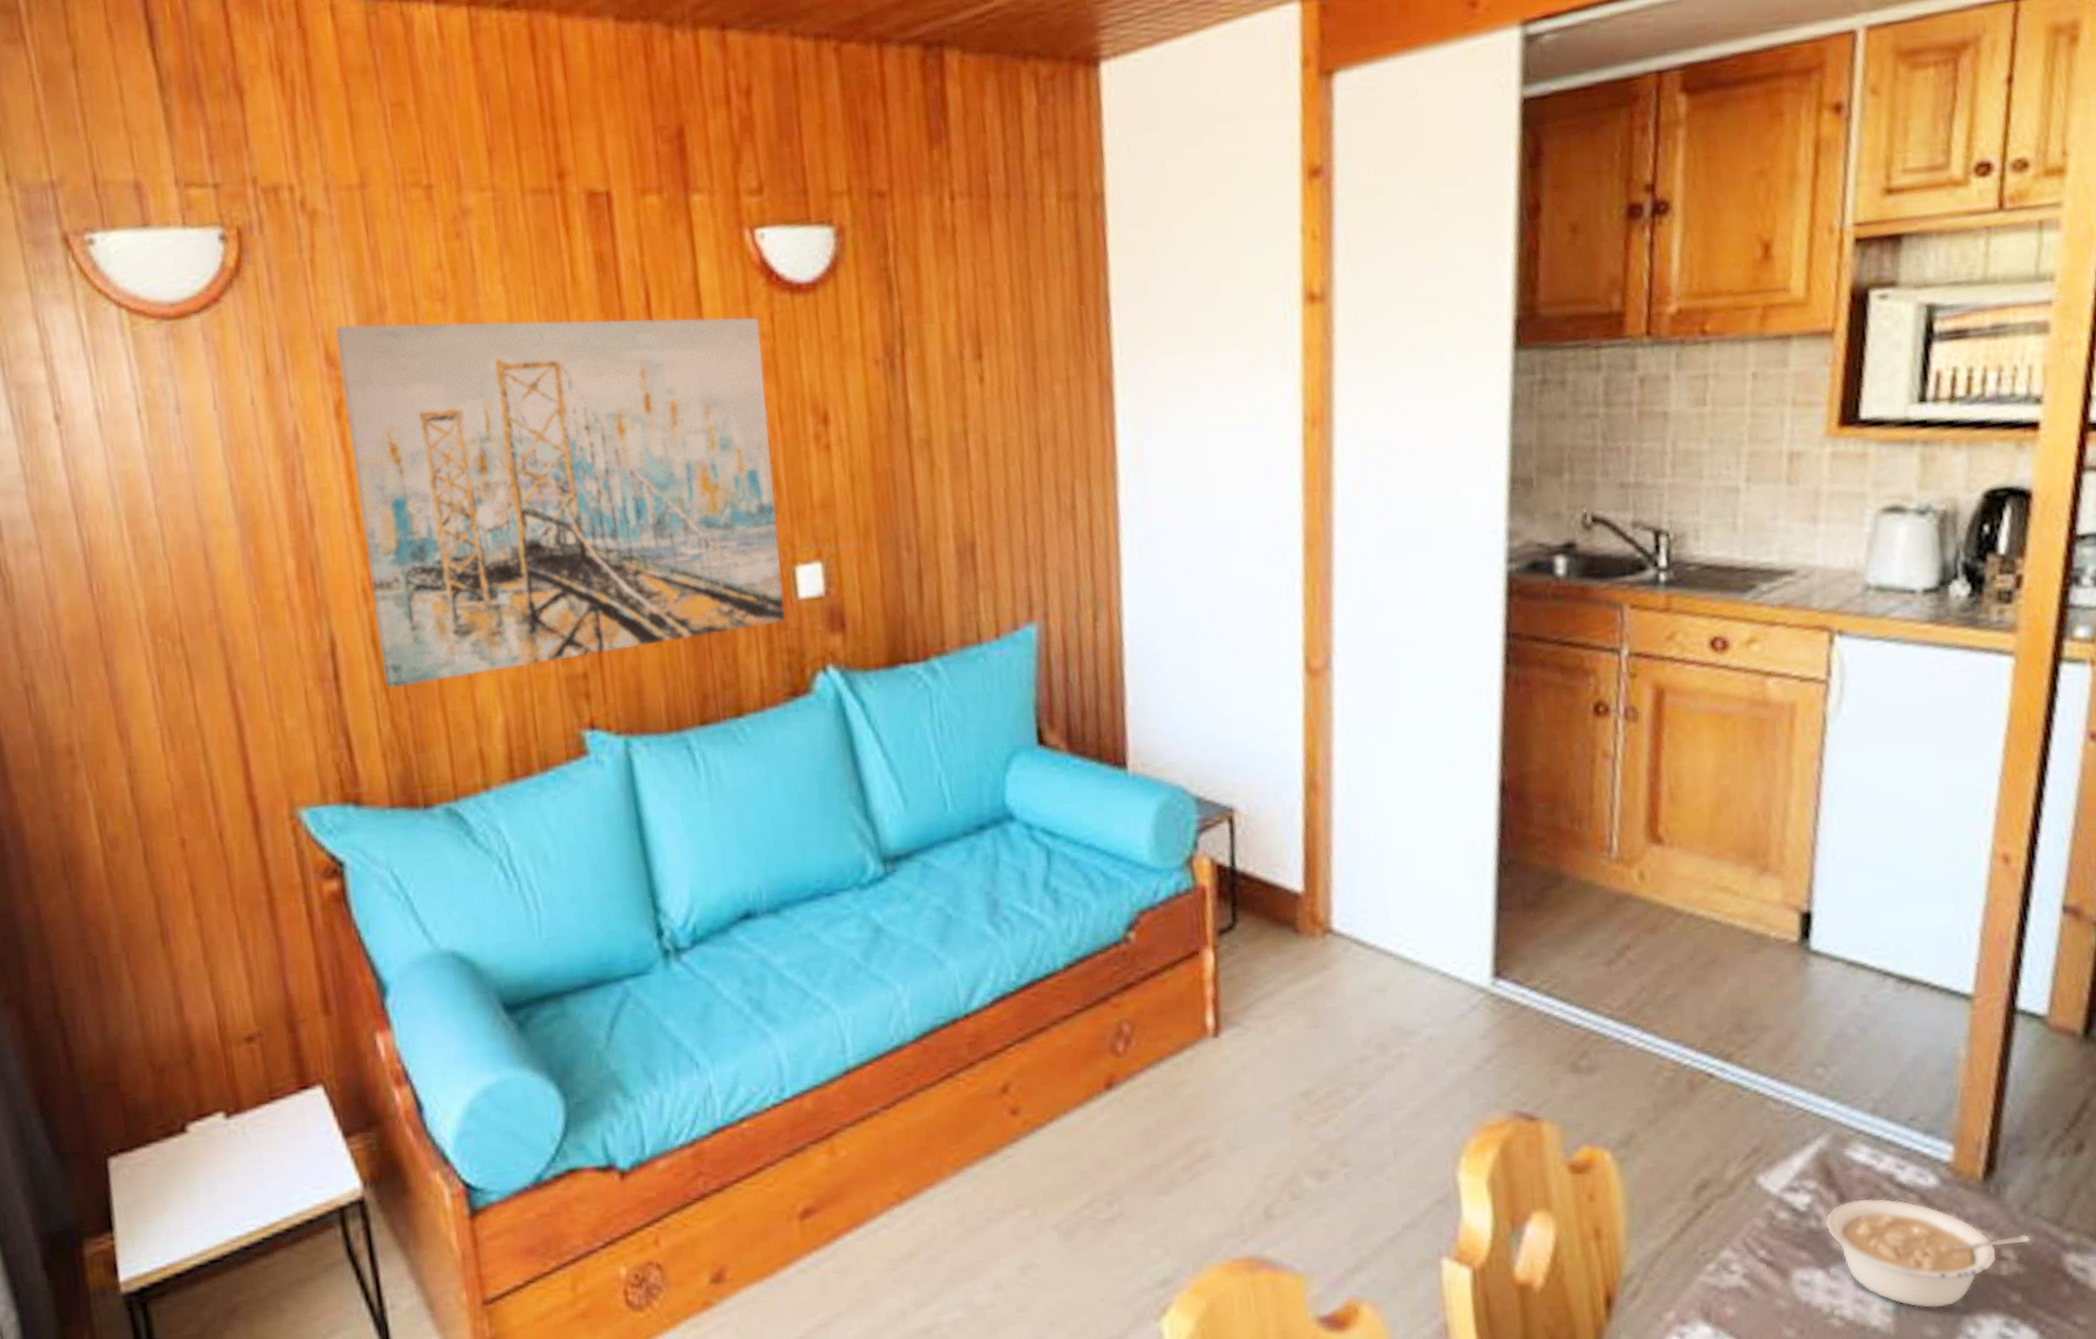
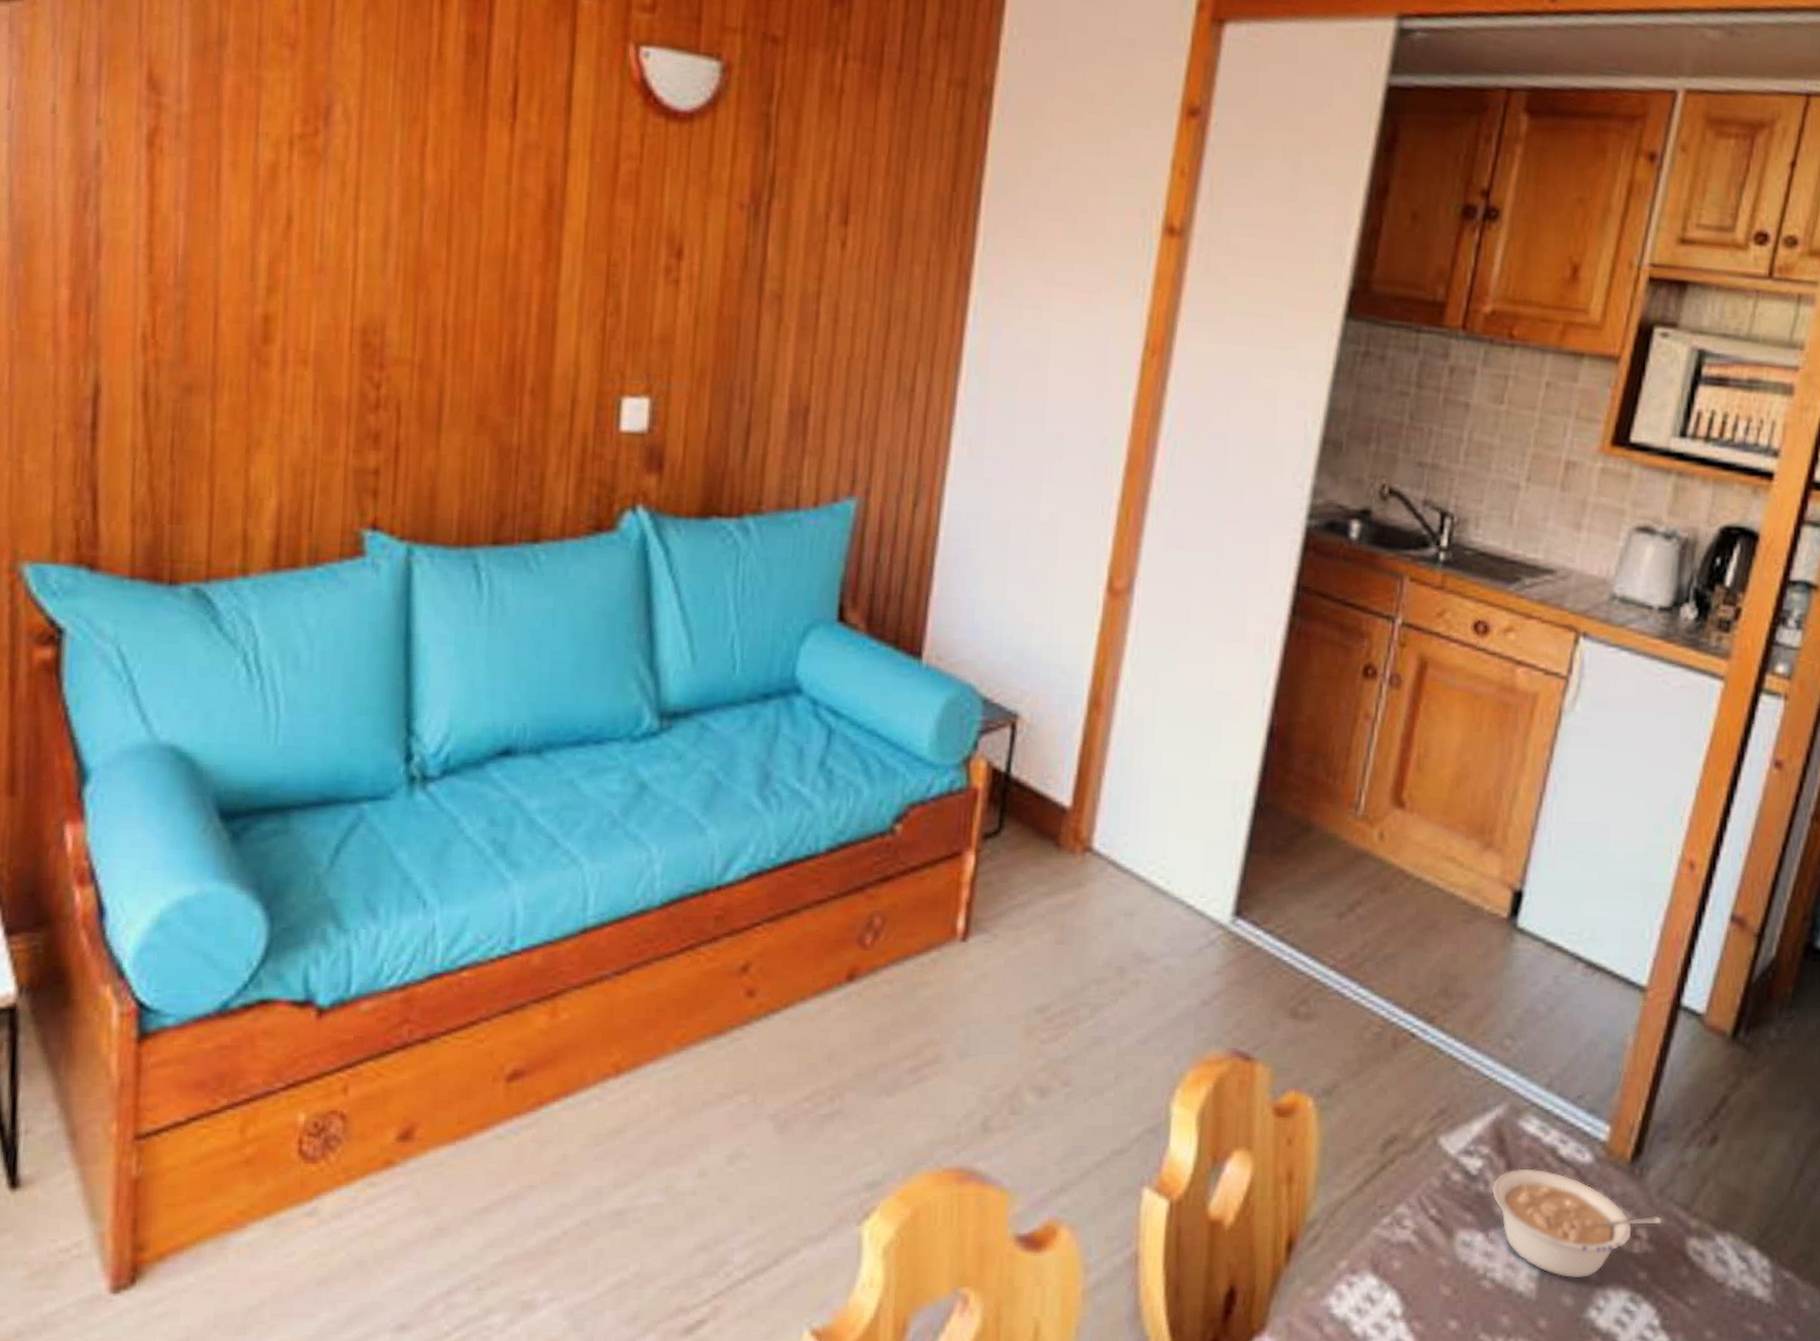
wall art: present [335,316,786,689] -> none [149,48,628,453]

